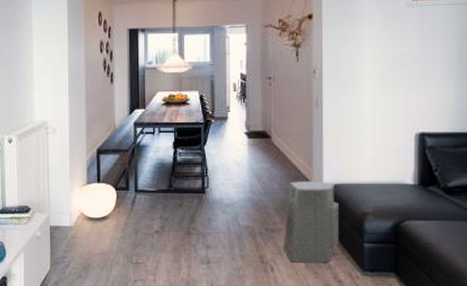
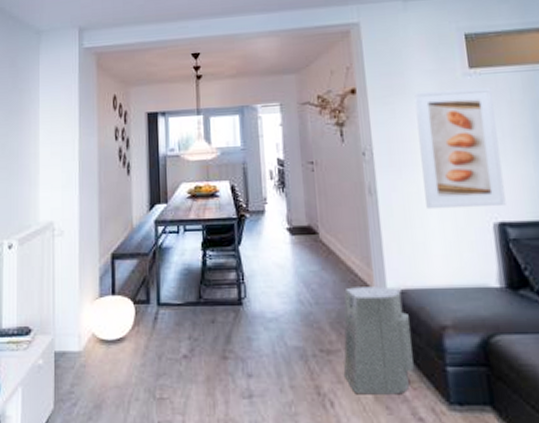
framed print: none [362,18,428,121] -> present [414,87,506,210]

